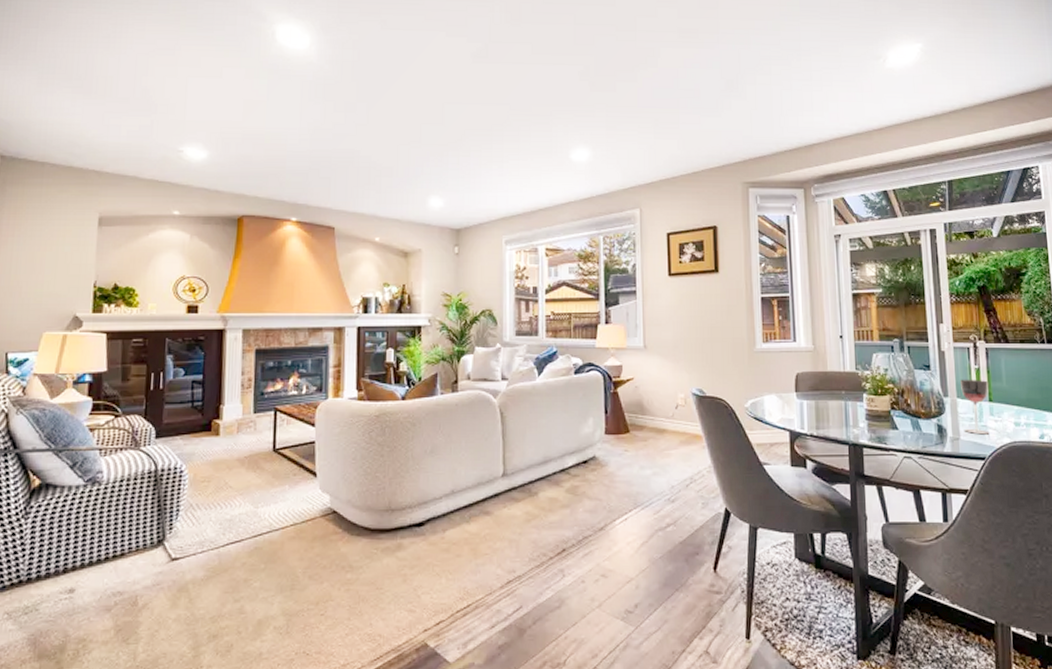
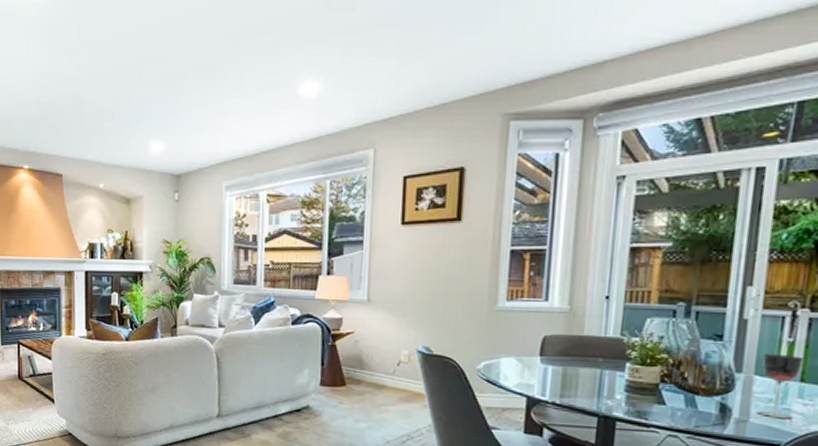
books: none [274,417,299,450] -> present [18,350,39,378]

